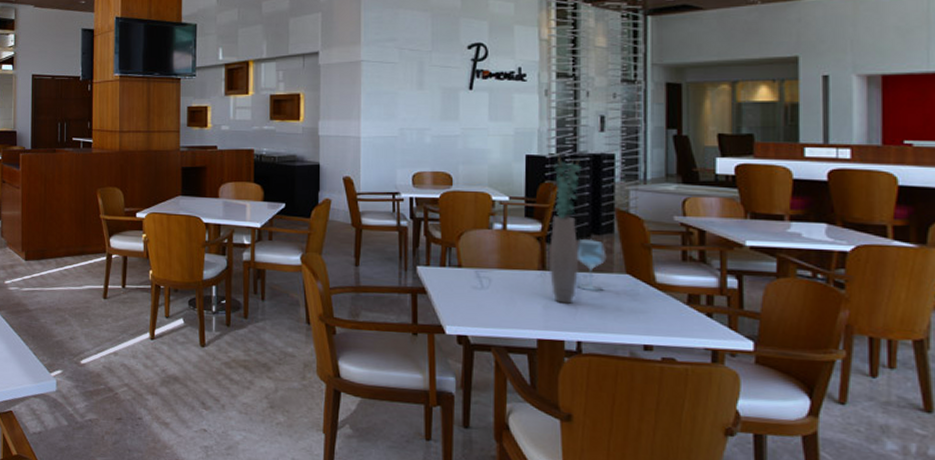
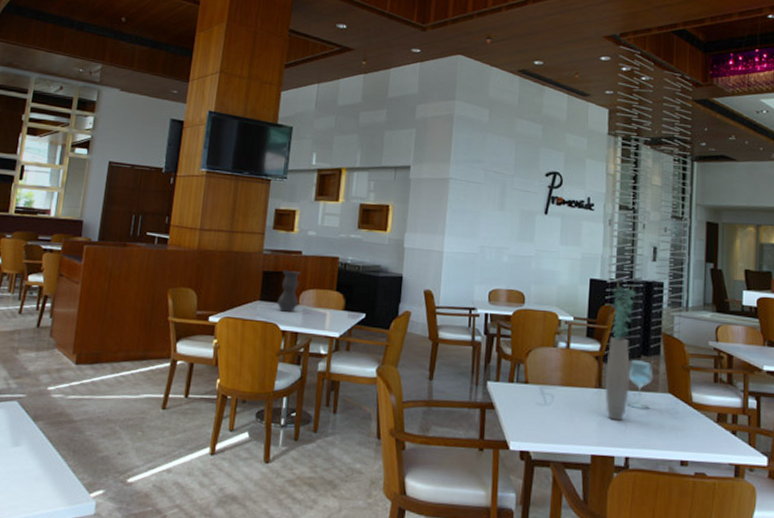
vase: none [198,165,219,206] -> present [277,269,301,313]

